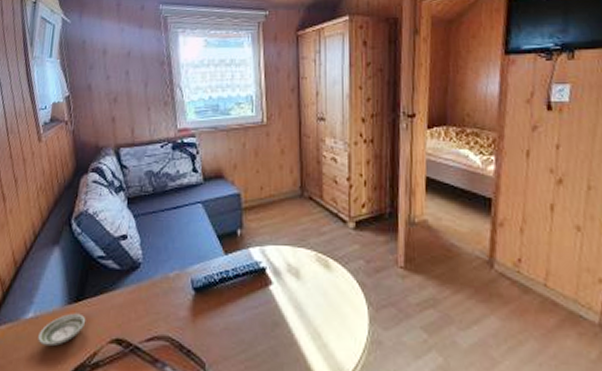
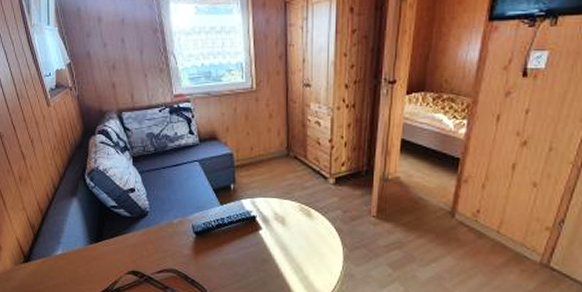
saucer: present [38,313,86,347] -> none [68,251,106,277]

